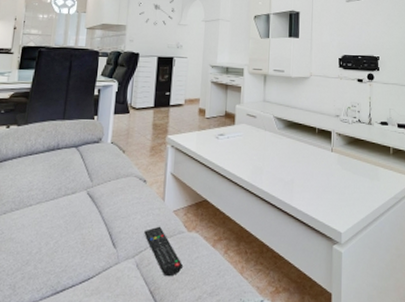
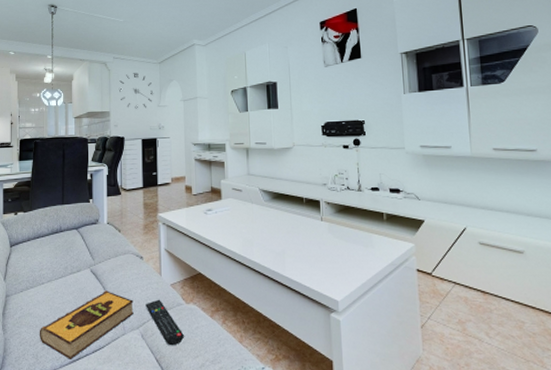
hardback book: none [19,215,132,291] -> present [39,290,134,359]

